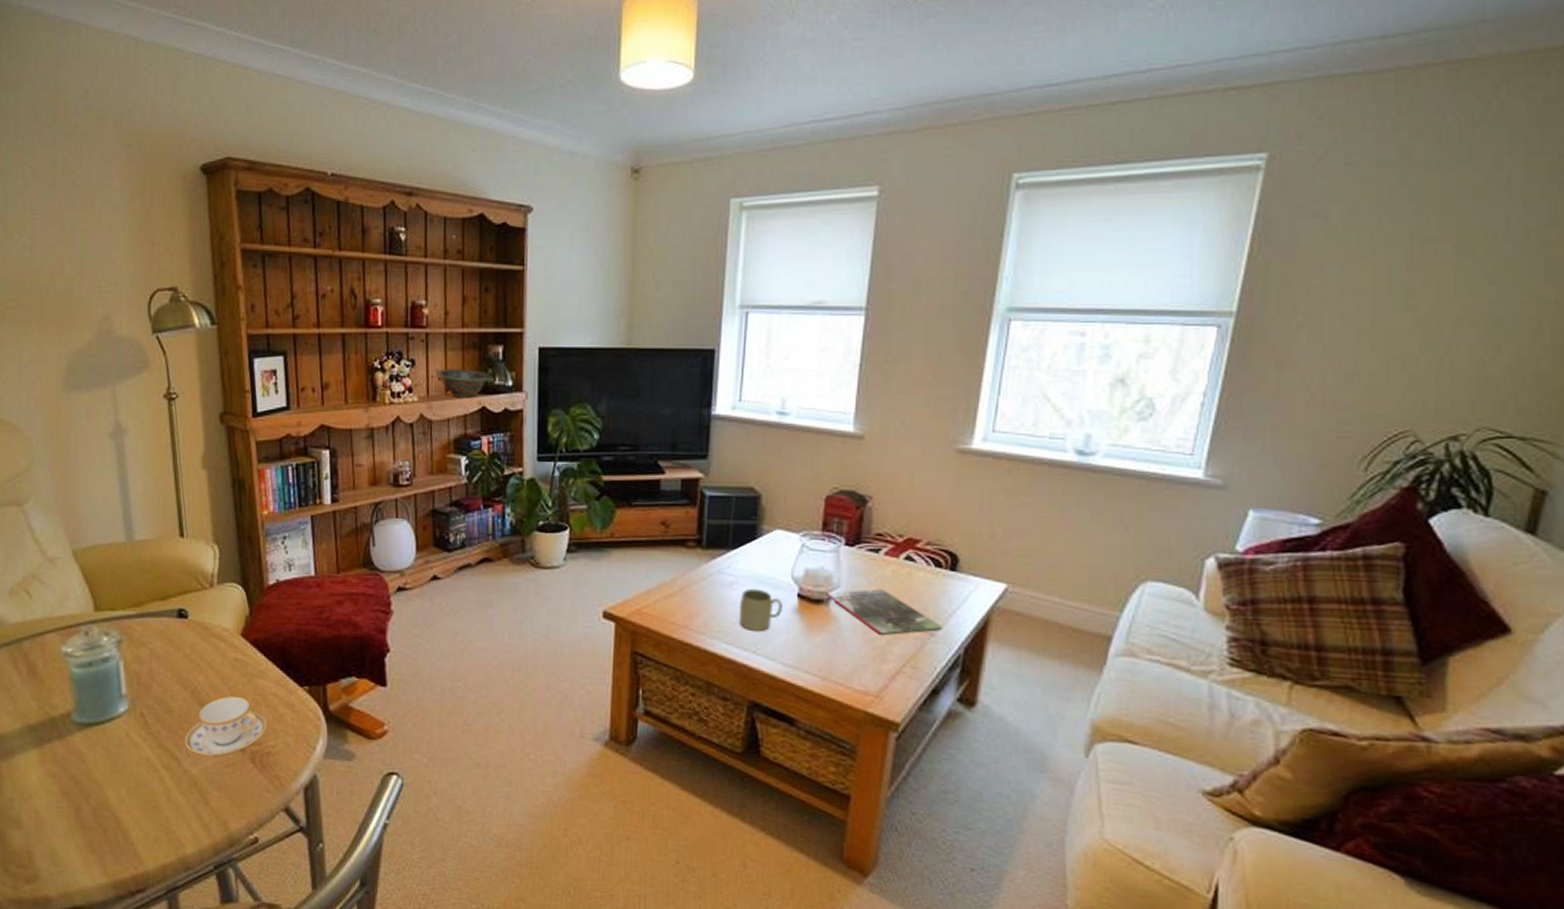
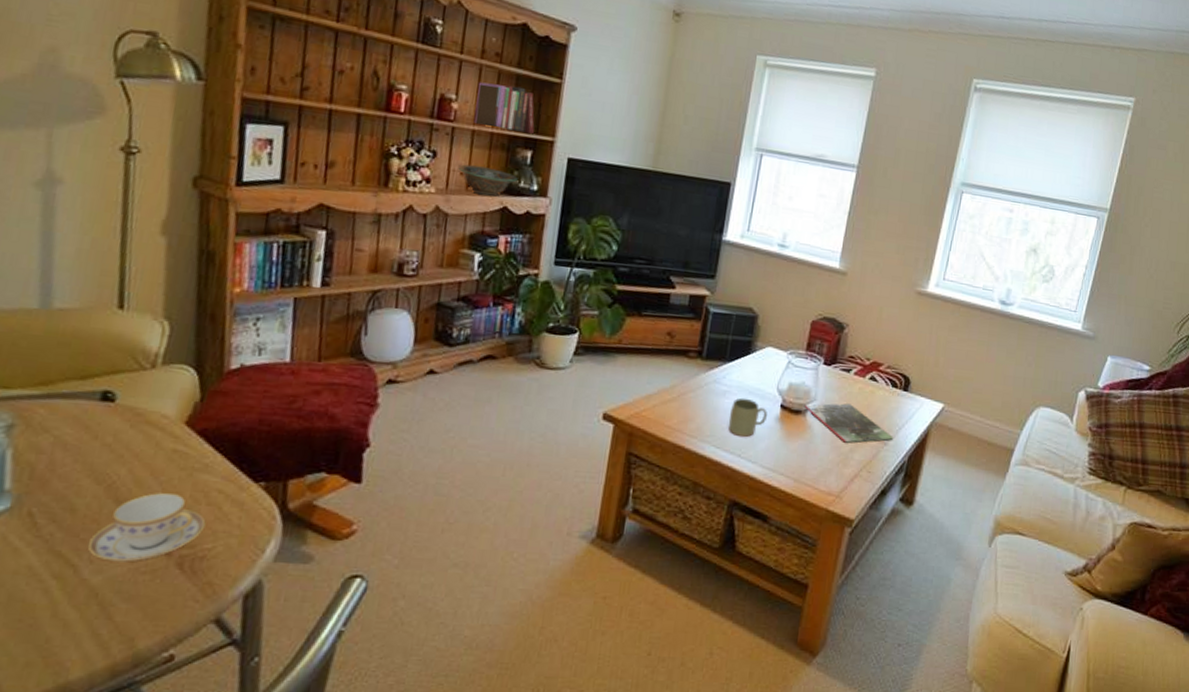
books: none [445,281,503,329] -> present [474,82,535,135]

